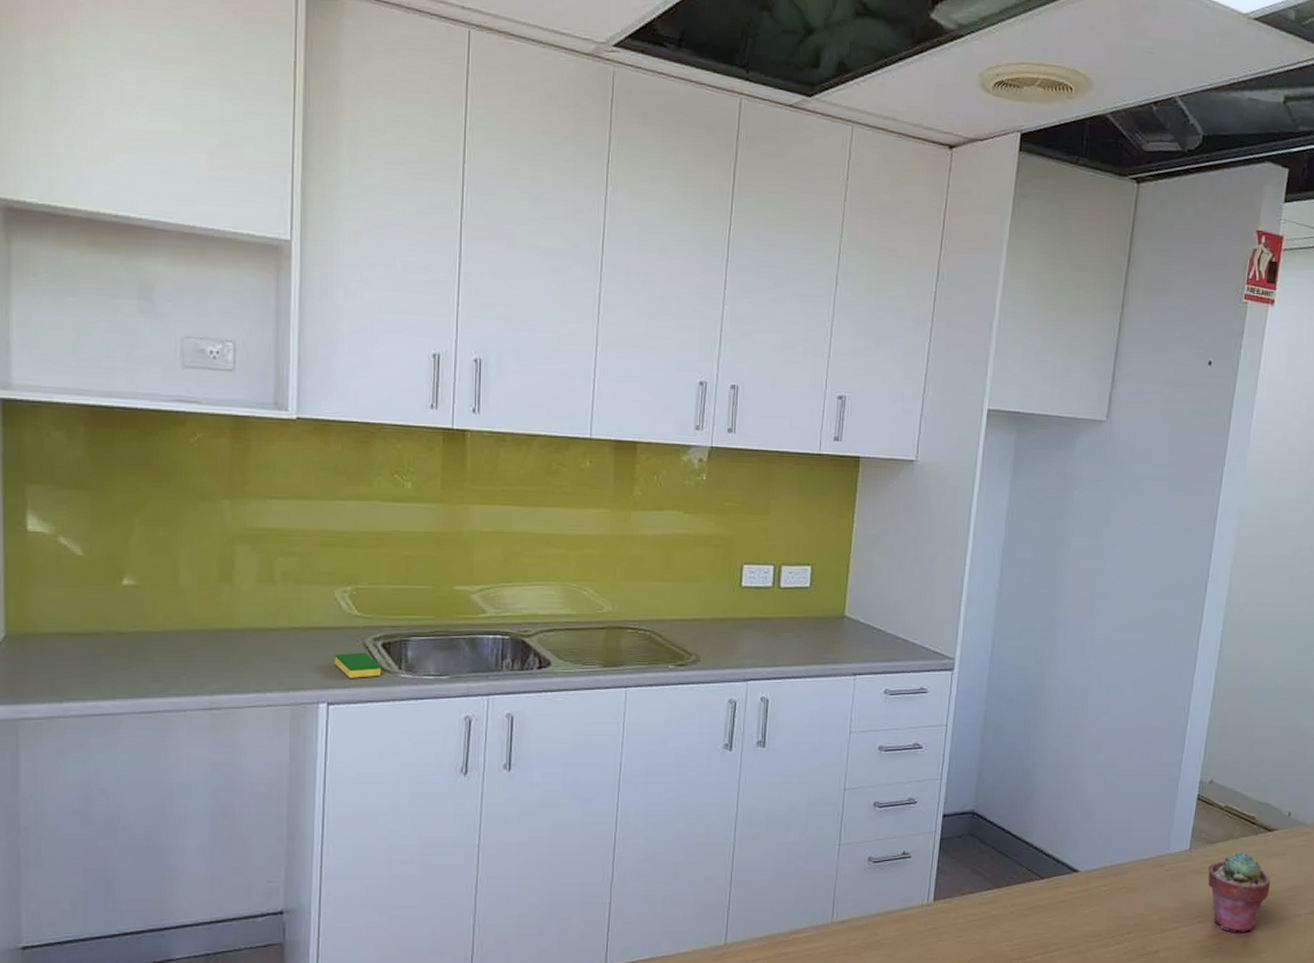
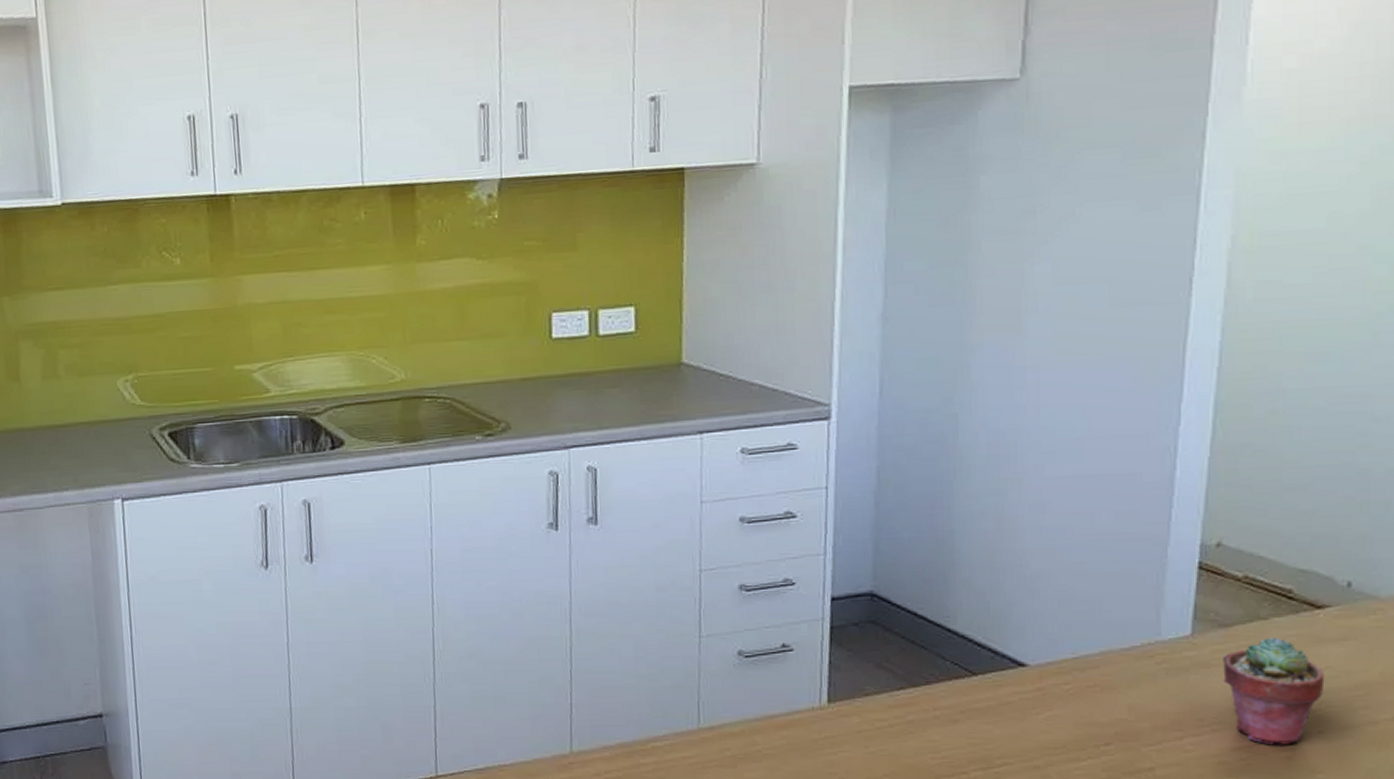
dish sponge: present [335,652,382,678] -> none [124,443,171,472]

